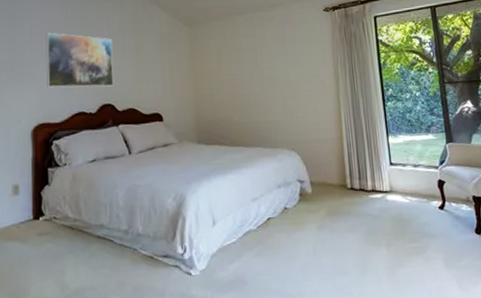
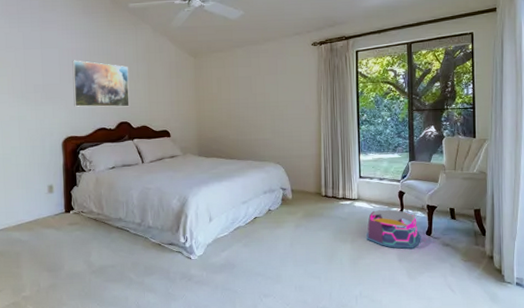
storage bin: none [404,202,470,252] -> present [367,209,421,249]

